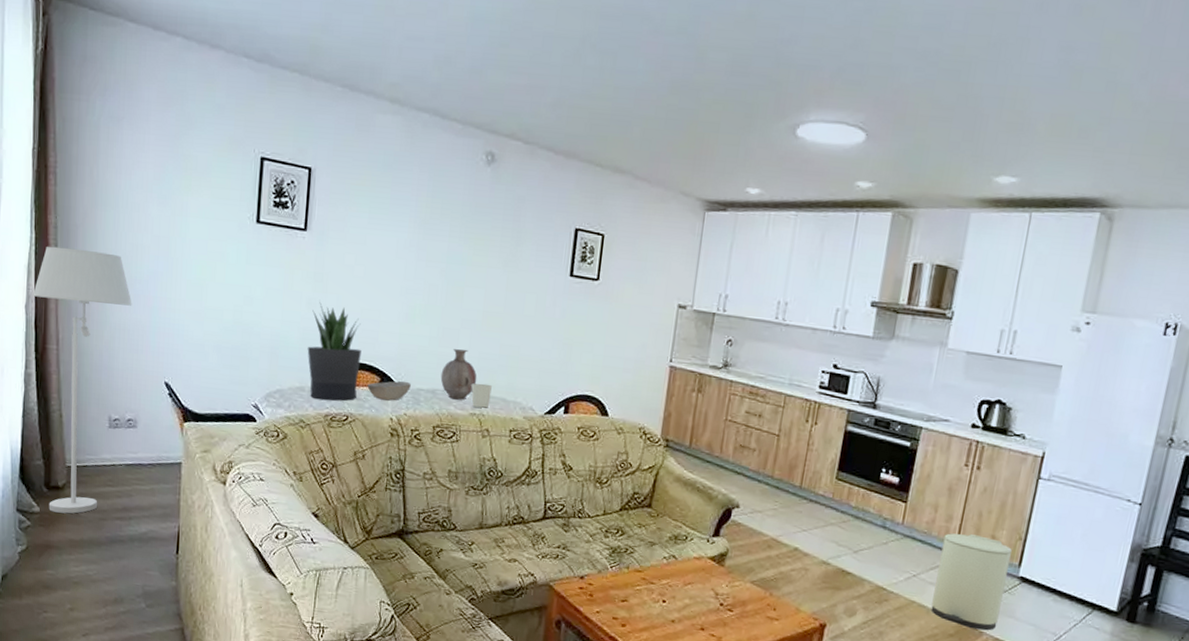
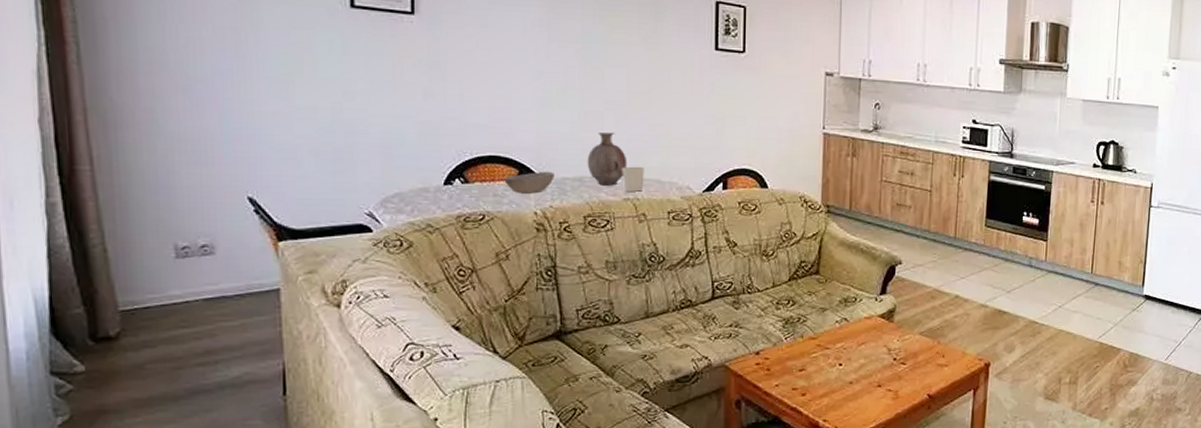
floor lamp: present [33,246,132,514] -> none [48,45,194,369]
planter: present [307,302,361,402] -> none [428,92,493,201]
pedal bin: present [931,533,1012,631] -> none [1076,263,1136,347]

